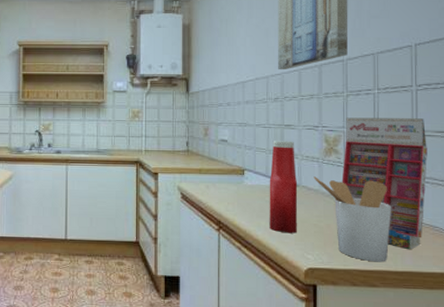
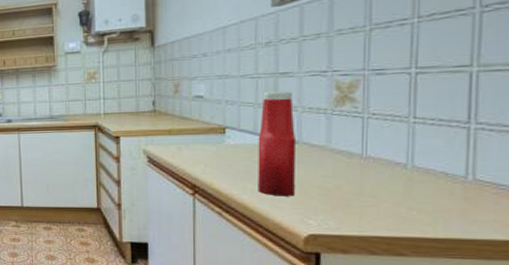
utensil holder: present [313,176,392,262] -> none [319,131,433,228]
gift box: present [341,117,427,250] -> none [359,48,495,213]

